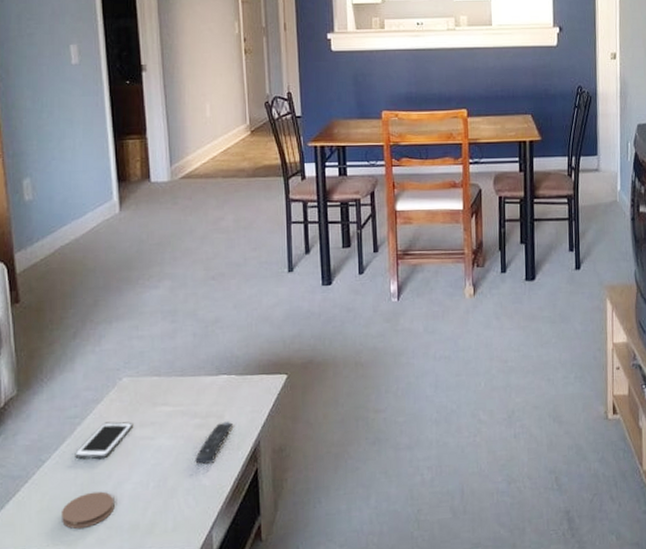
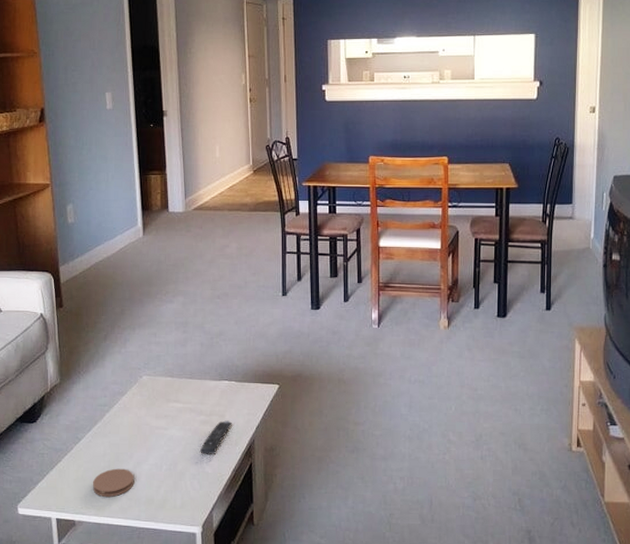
cell phone: present [75,421,134,459] -> none [104,412,151,442]

